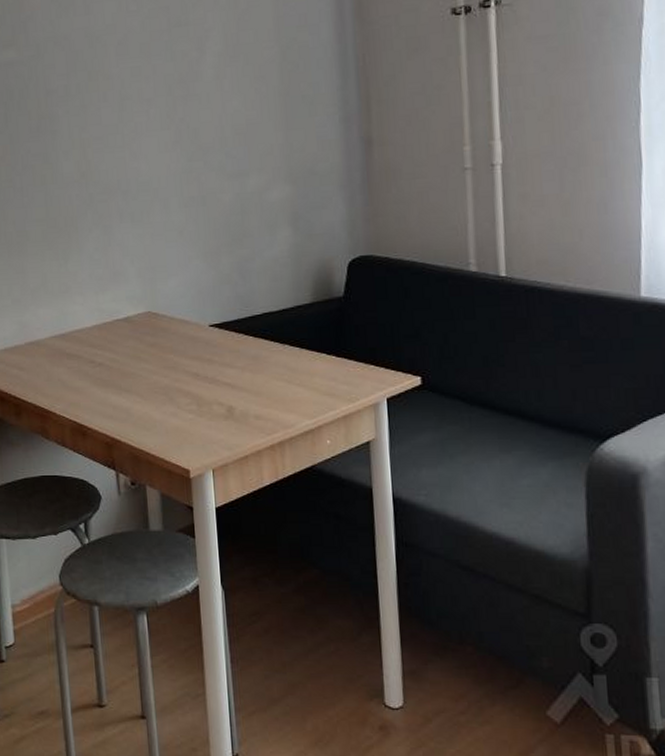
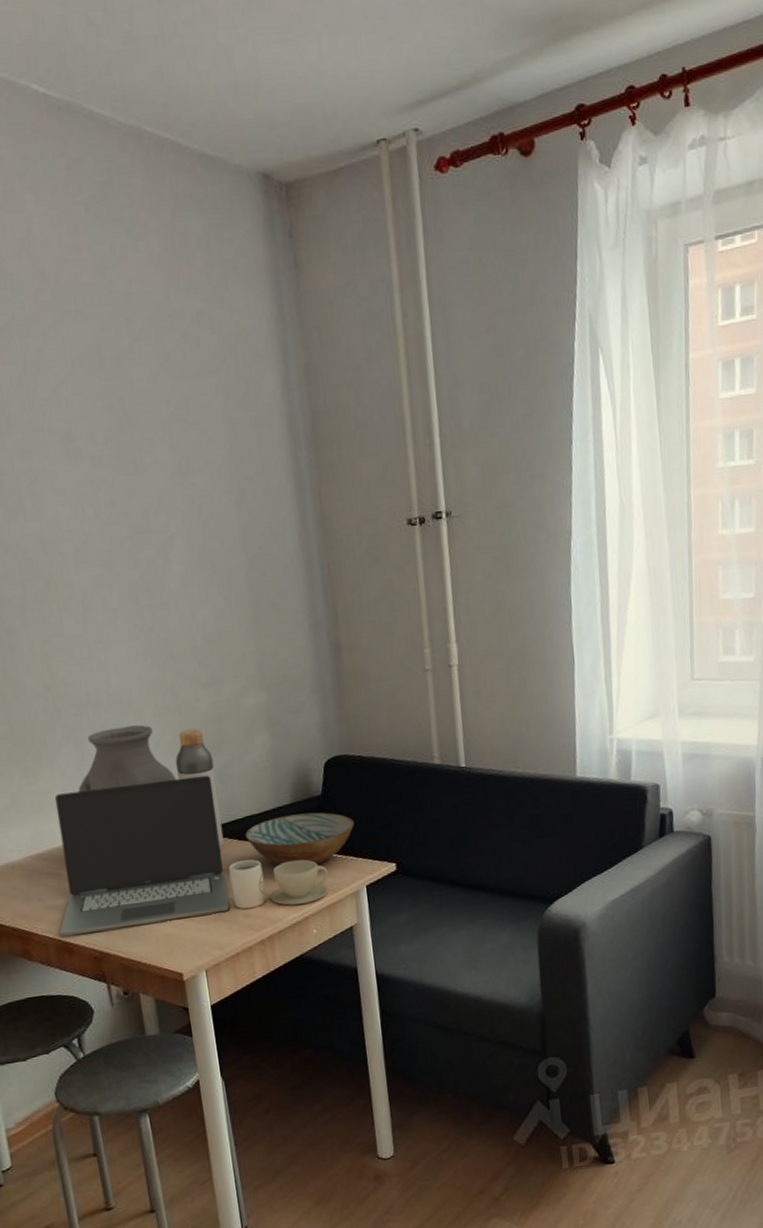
laptop: none [75,268,241,419] -> present [54,775,230,937]
vase: none [102,213,196,277] -> present [78,725,176,793]
bottle: none [196,220,239,344] -> present [175,728,224,848]
mug: none [242,359,279,411] -> present [228,859,266,910]
bowl: none [261,314,377,371] -> present [245,812,354,866]
teacup: none [283,364,347,411] -> present [270,859,329,905]

